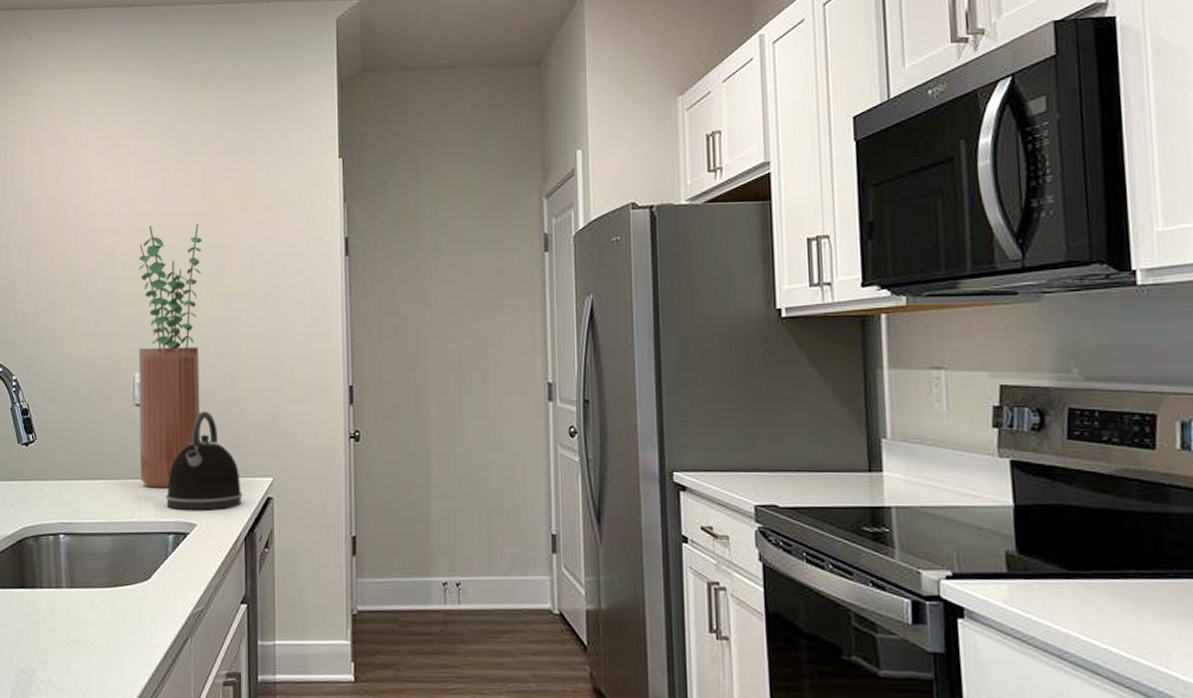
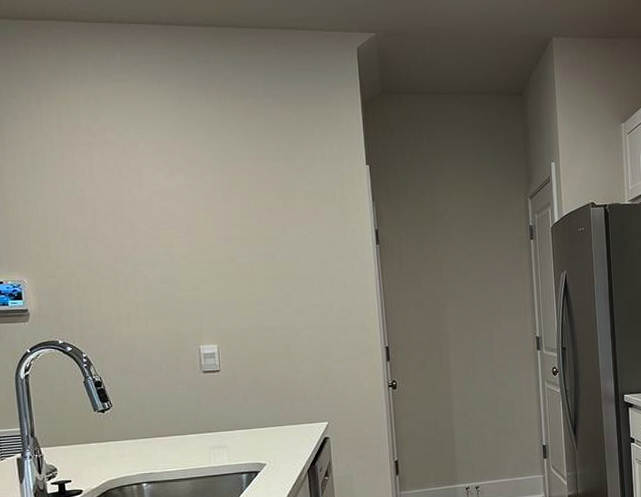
vase: present [138,223,202,488] -> none [194,218,264,439]
kettle: present [165,411,243,510] -> none [236,373,304,454]

